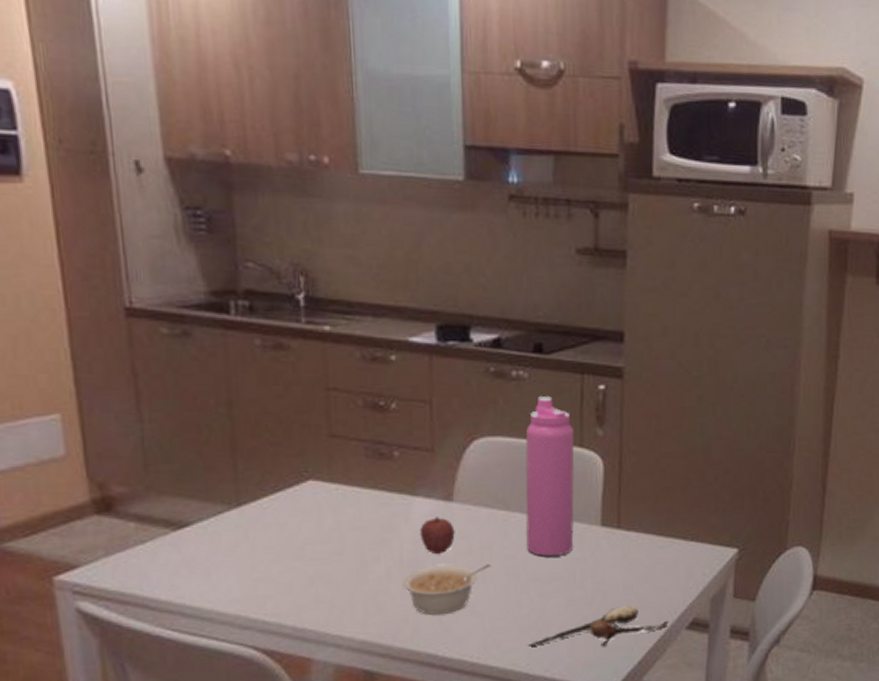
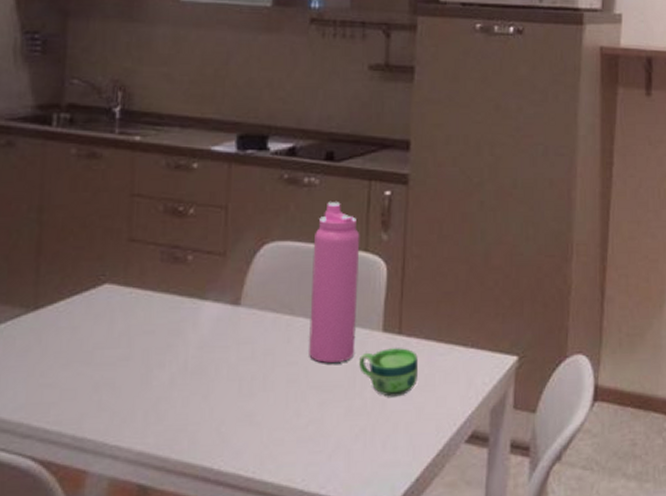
legume: present [403,564,491,615] -> none [185,371,273,424]
fruit: present [419,517,455,555] -> none [205,321,240,361]
spoon: present [527,605,669,647] -> none [303,415,448,462]
cup: none [577,541,638,588] -> present [358,348,418,397]

